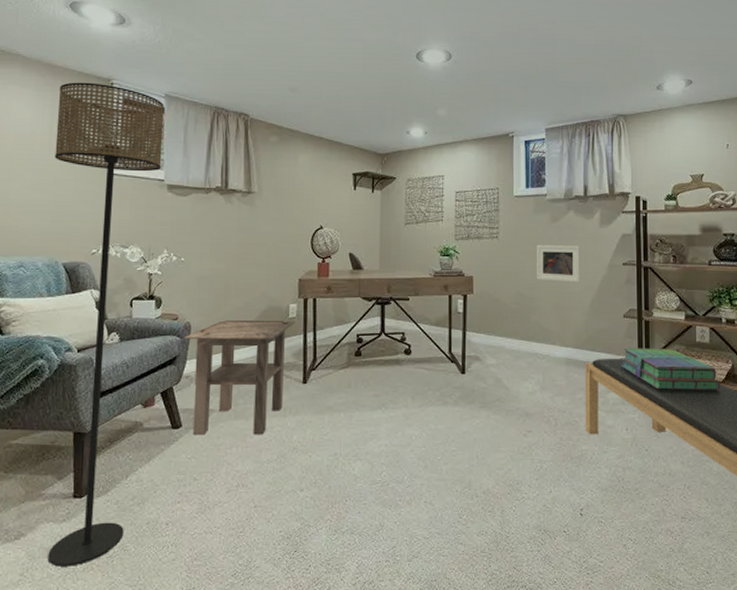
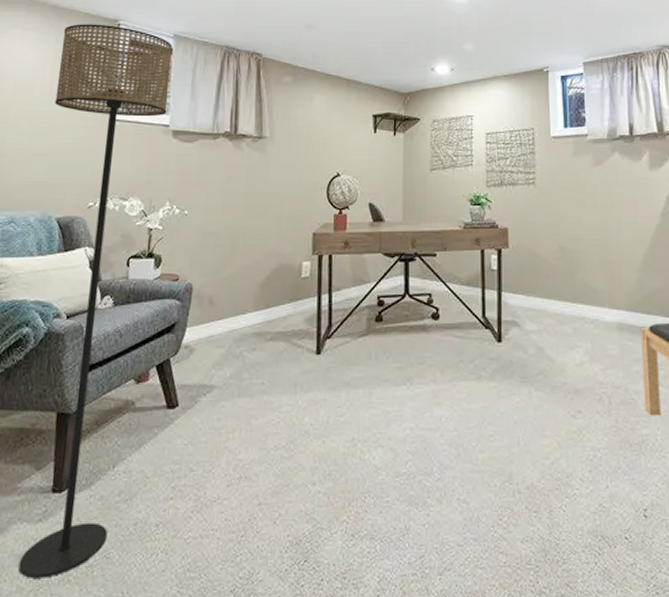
side table: present [183,321,295,435] -> none [184,281,309,416]
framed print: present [537,245,580,283] -> none [579,191,630,234]

